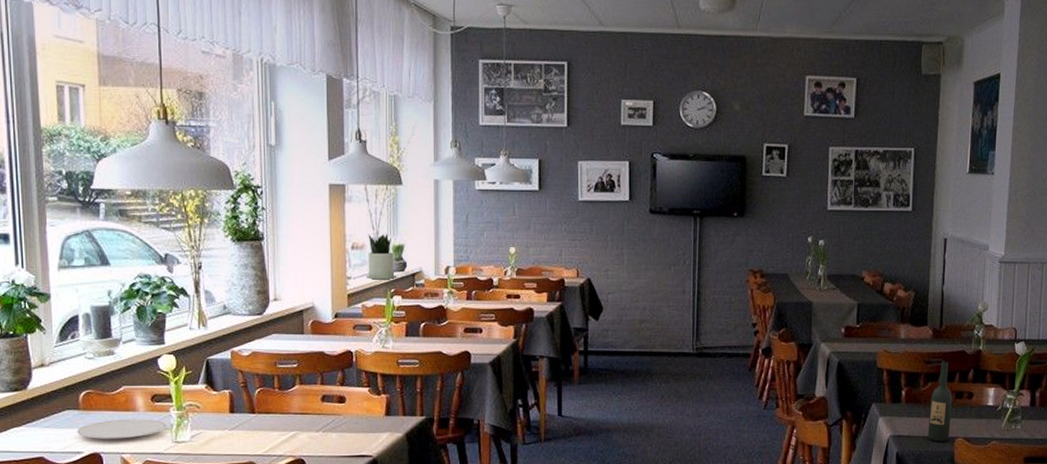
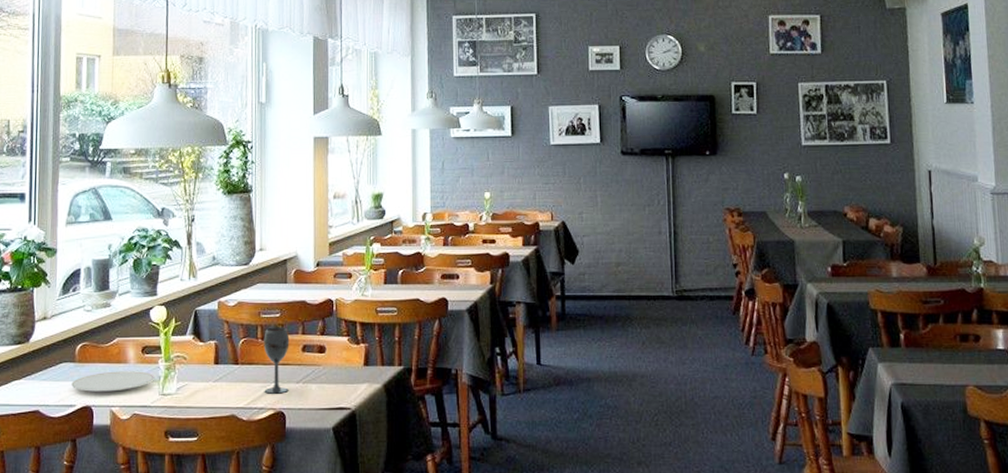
wine glass: none [281,377,308,442] -> present [263,327,290,394]
planter: present [365,233,396,280] -> none [346,182,376,228]
wine bottle: present [927,361,953,442] -> none [932,300,959,391]

